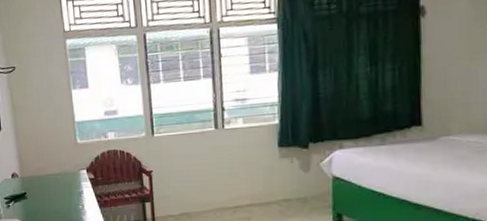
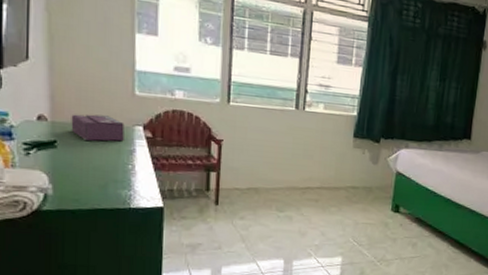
tissue box: none [34,165,73,189] -> present [71,114,125,142]

